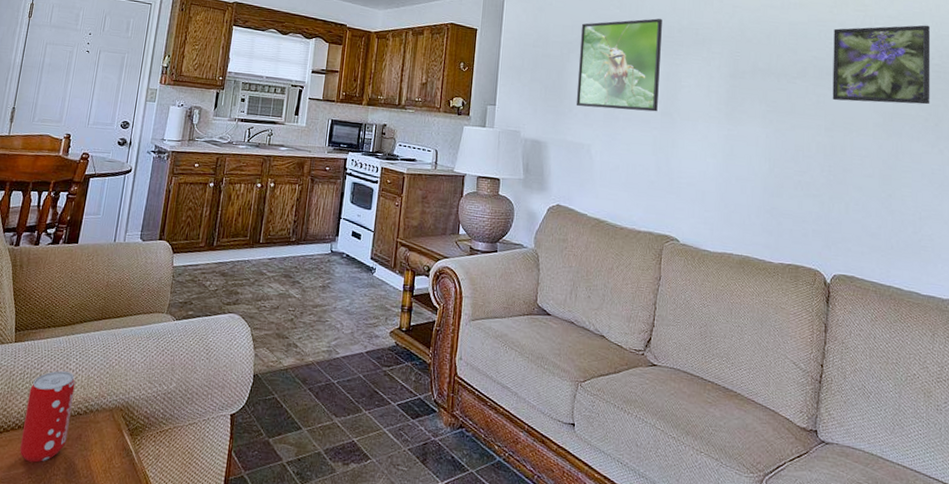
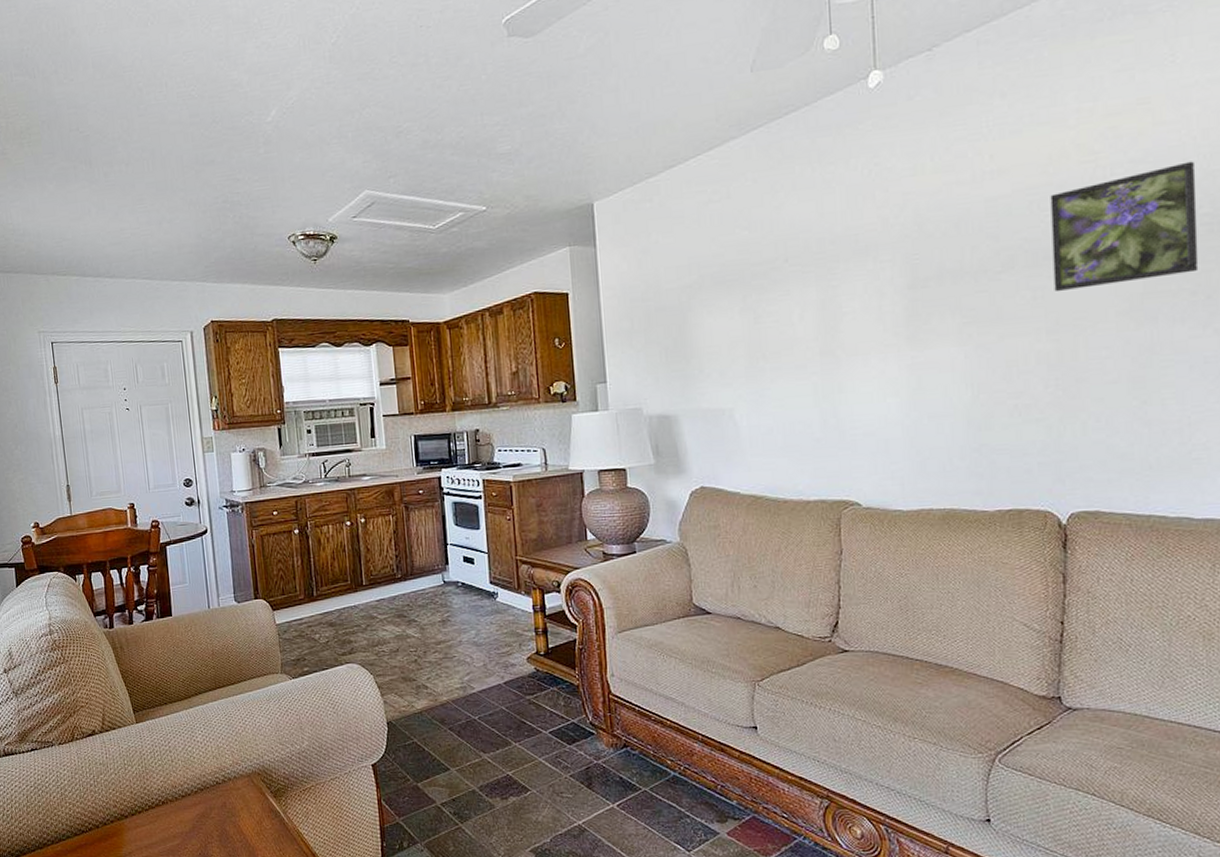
beverage can: present [20,370,76,463] -> none [163,744,213,834]
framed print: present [576,18,662,112] -> none [700,231,814,364]

